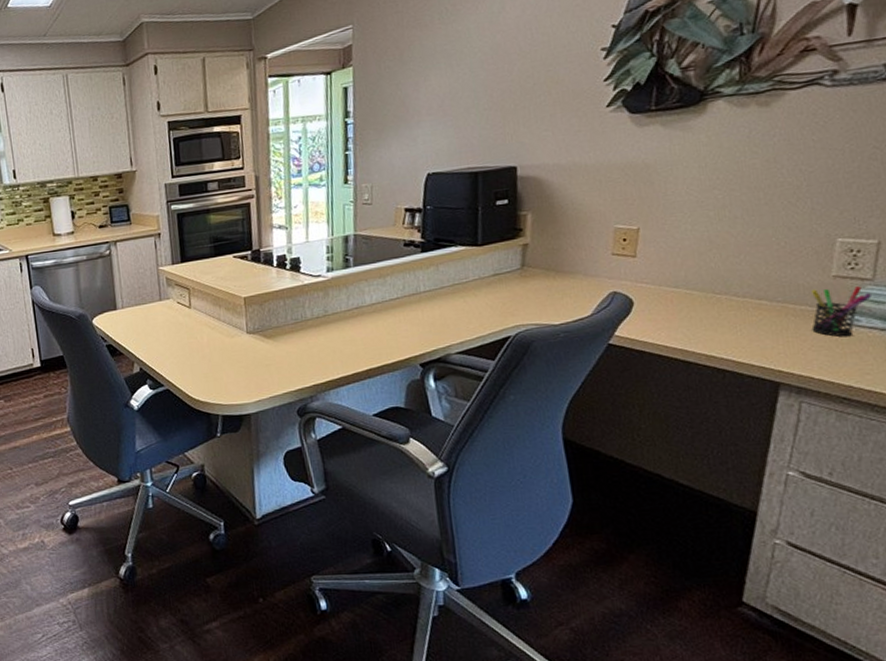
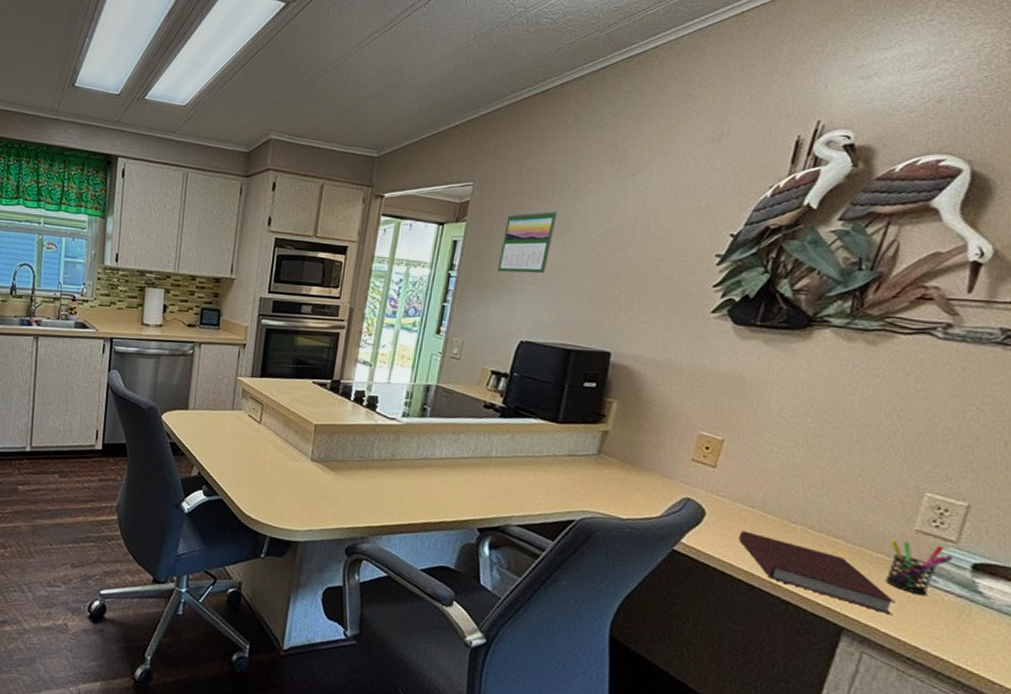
calendar: none [391,36,441,109] -> present [498,210,557,274]
notebook: none [668,311,825,362] -> present [739,530,895,615]

